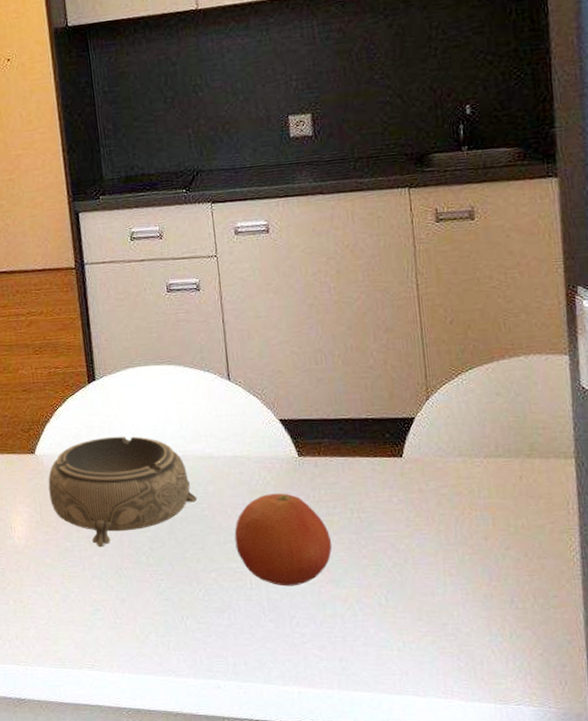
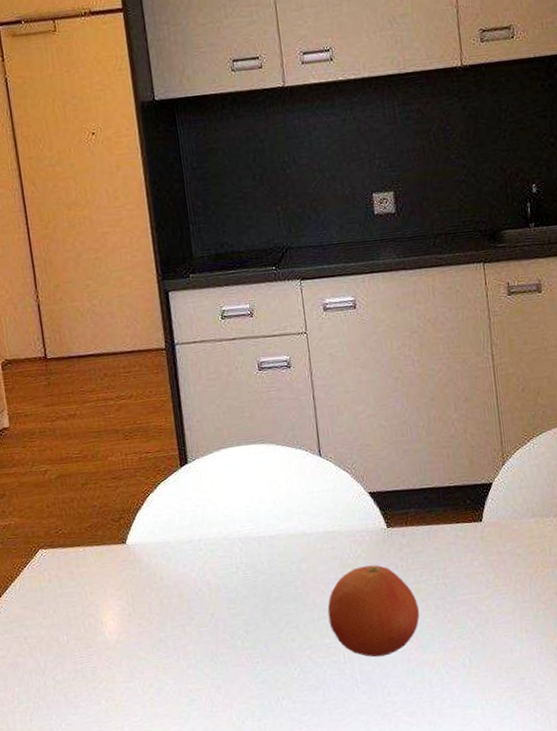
decorative bowl: present [48,436,198,547] -> none [140,518,292,635]

